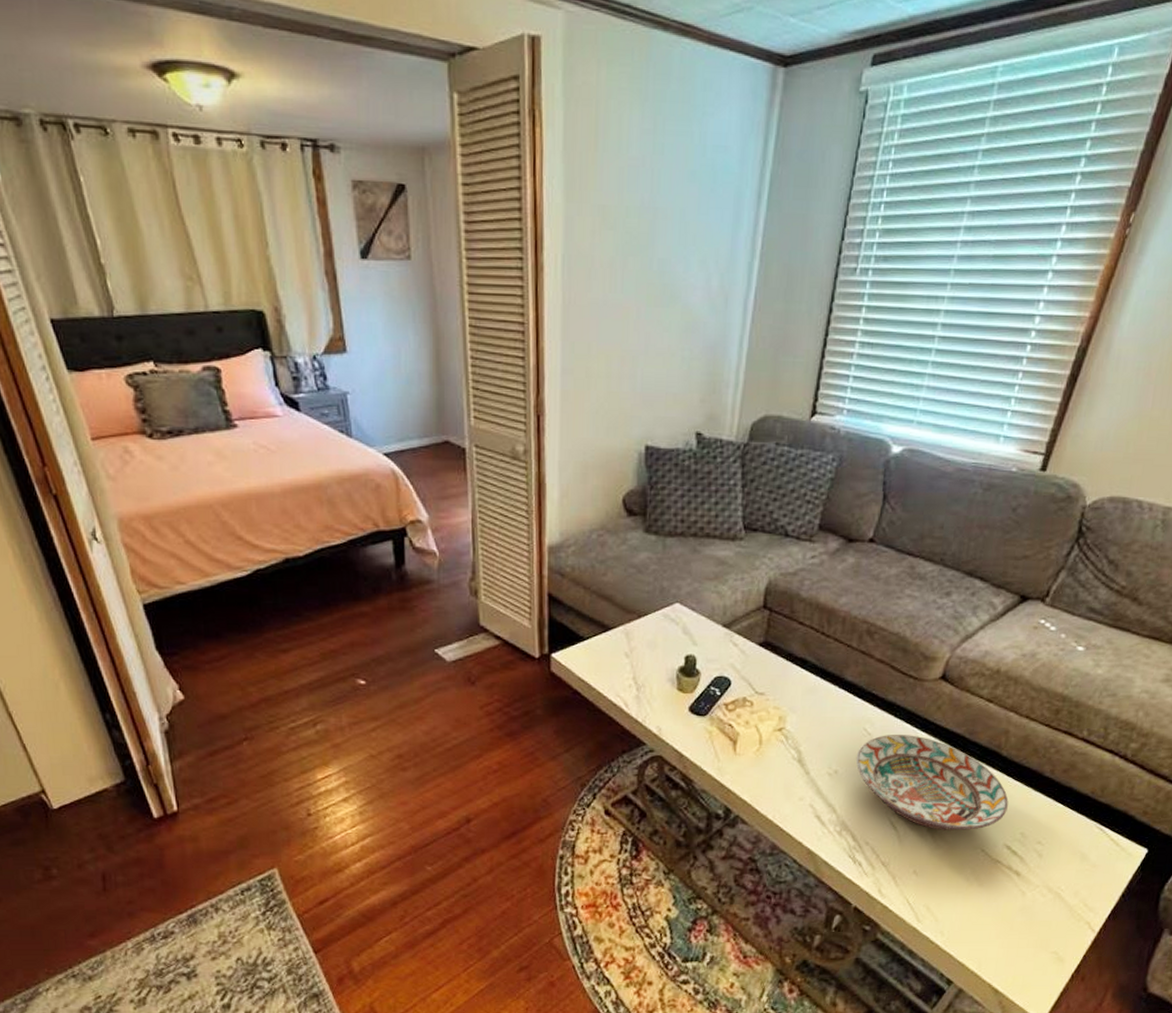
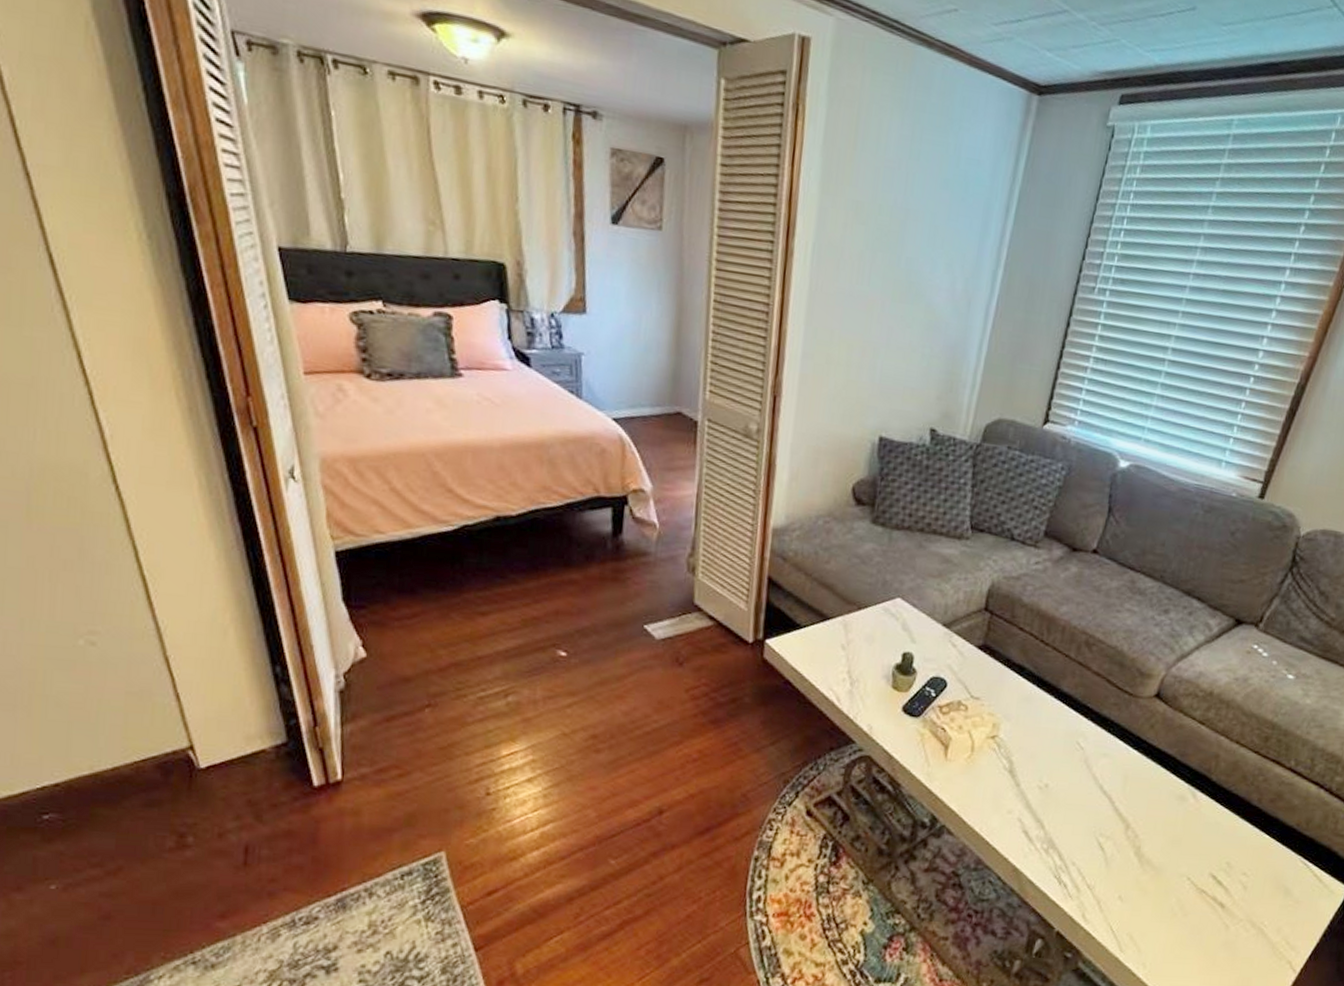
decorative bowl: present [856,735,1009,830] -> none [1067,750,1216,856]

